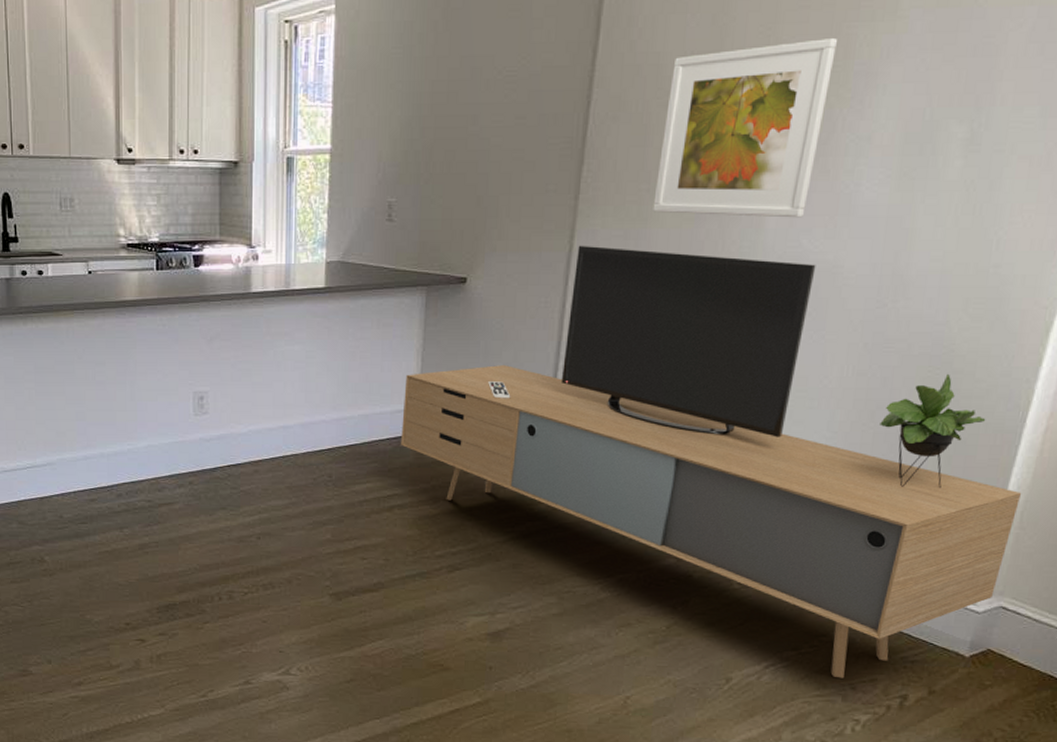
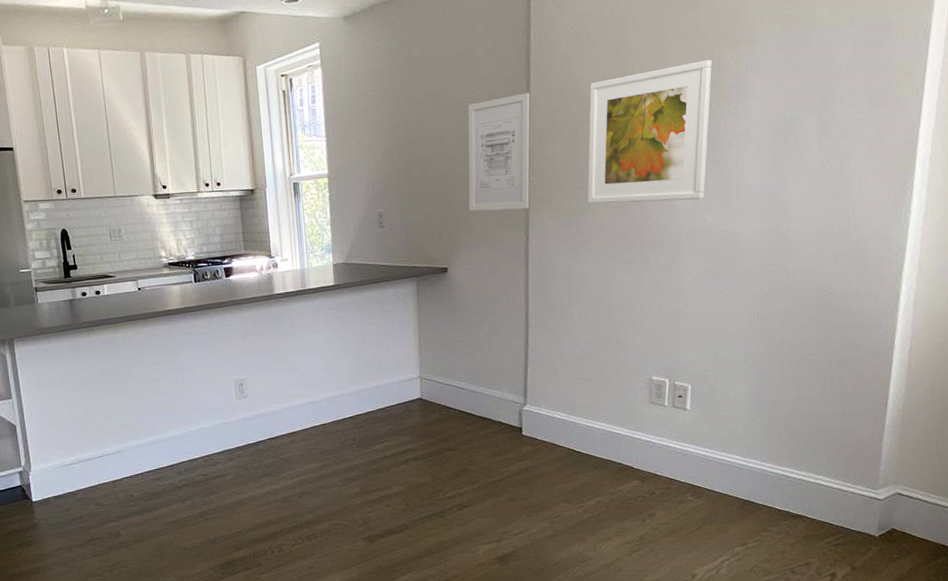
media console: present [401,245,1022,679] -> none [407,234,900,565]
wall art: none [501,65,596,212] -> present [468,93,530,211]

